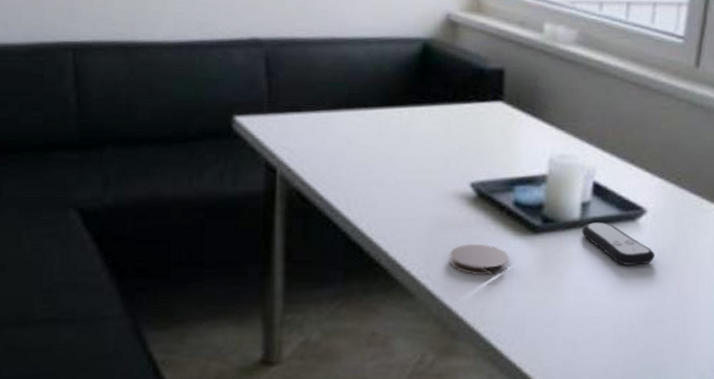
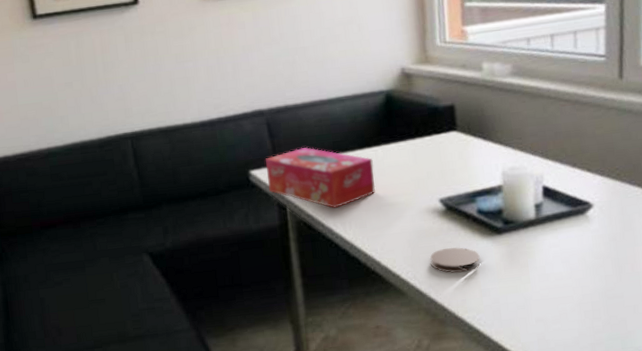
tissue box: none [255,96,395,178] -> present [265,147,376,208]
remote control: present [582,222,655,265] -> none [538,218,607,252]

